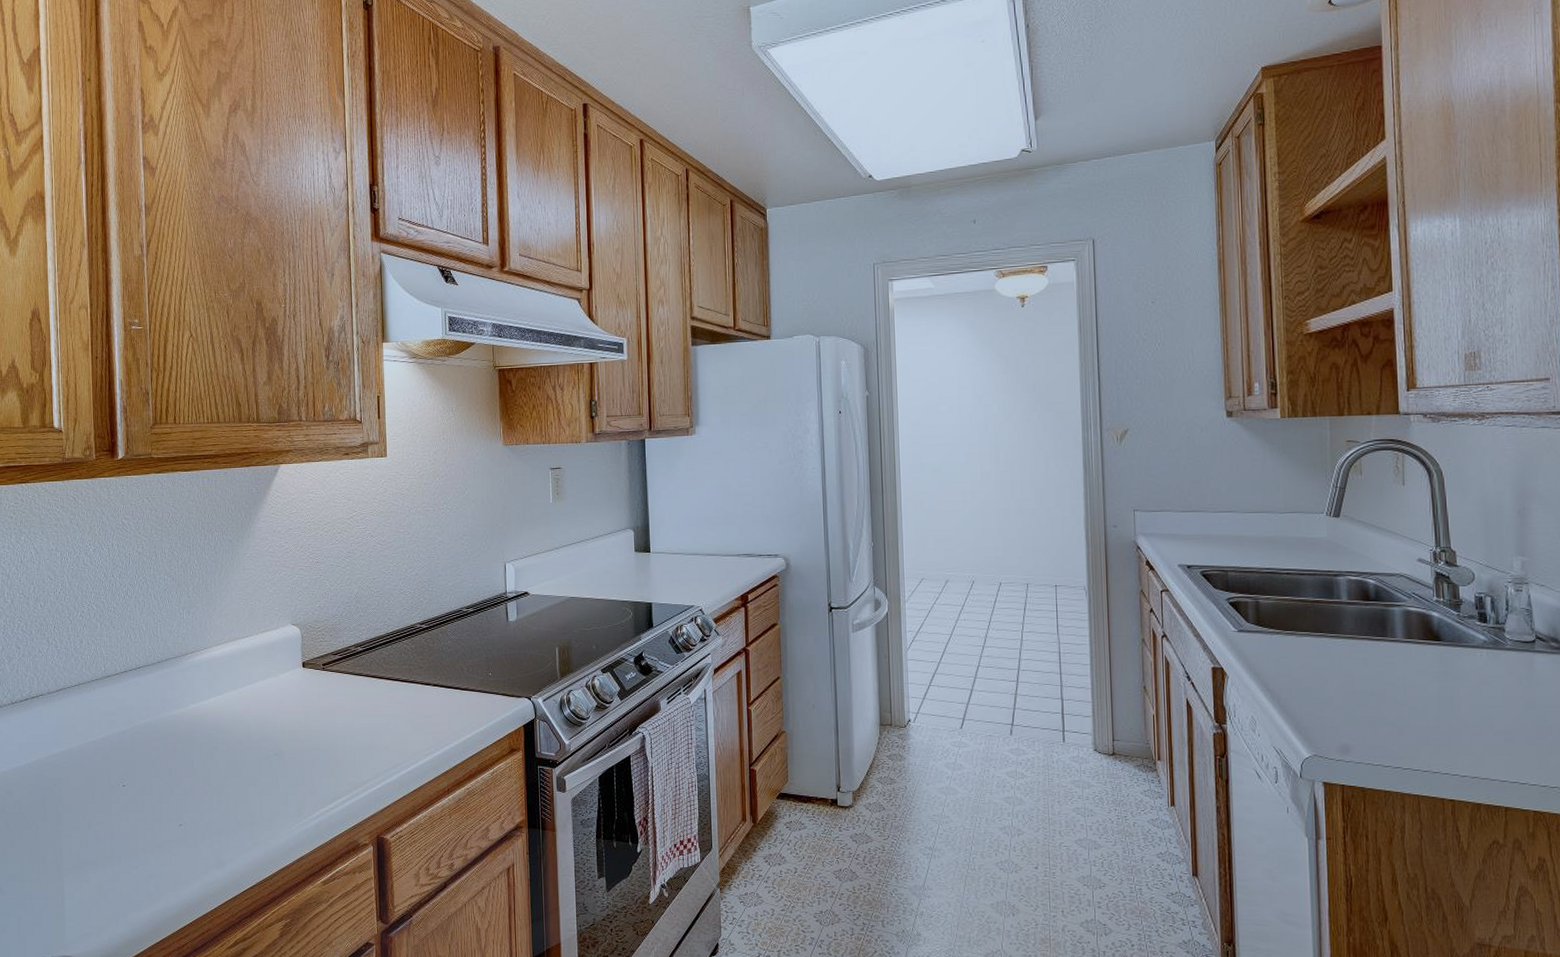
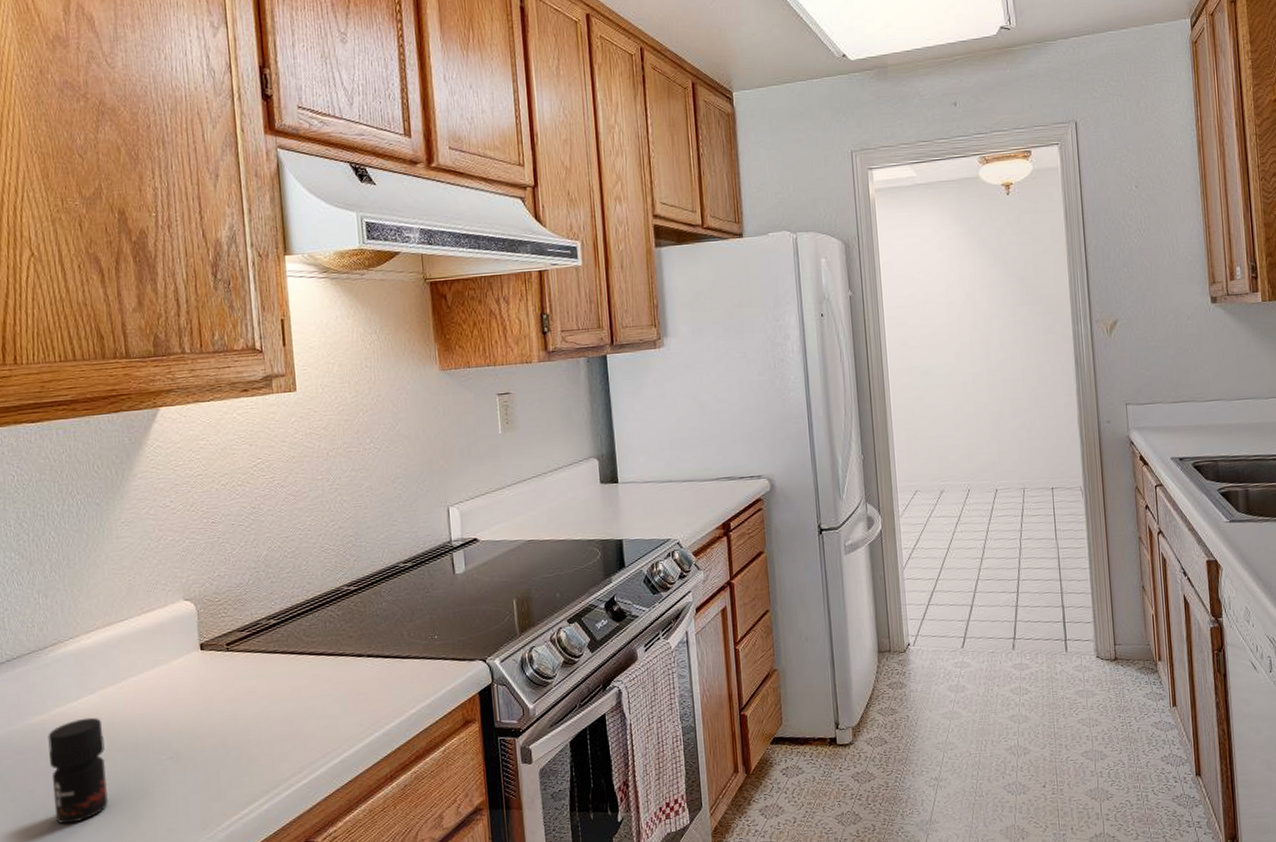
jar: none [185,714,228,800] -> present [48,717,109,824]

